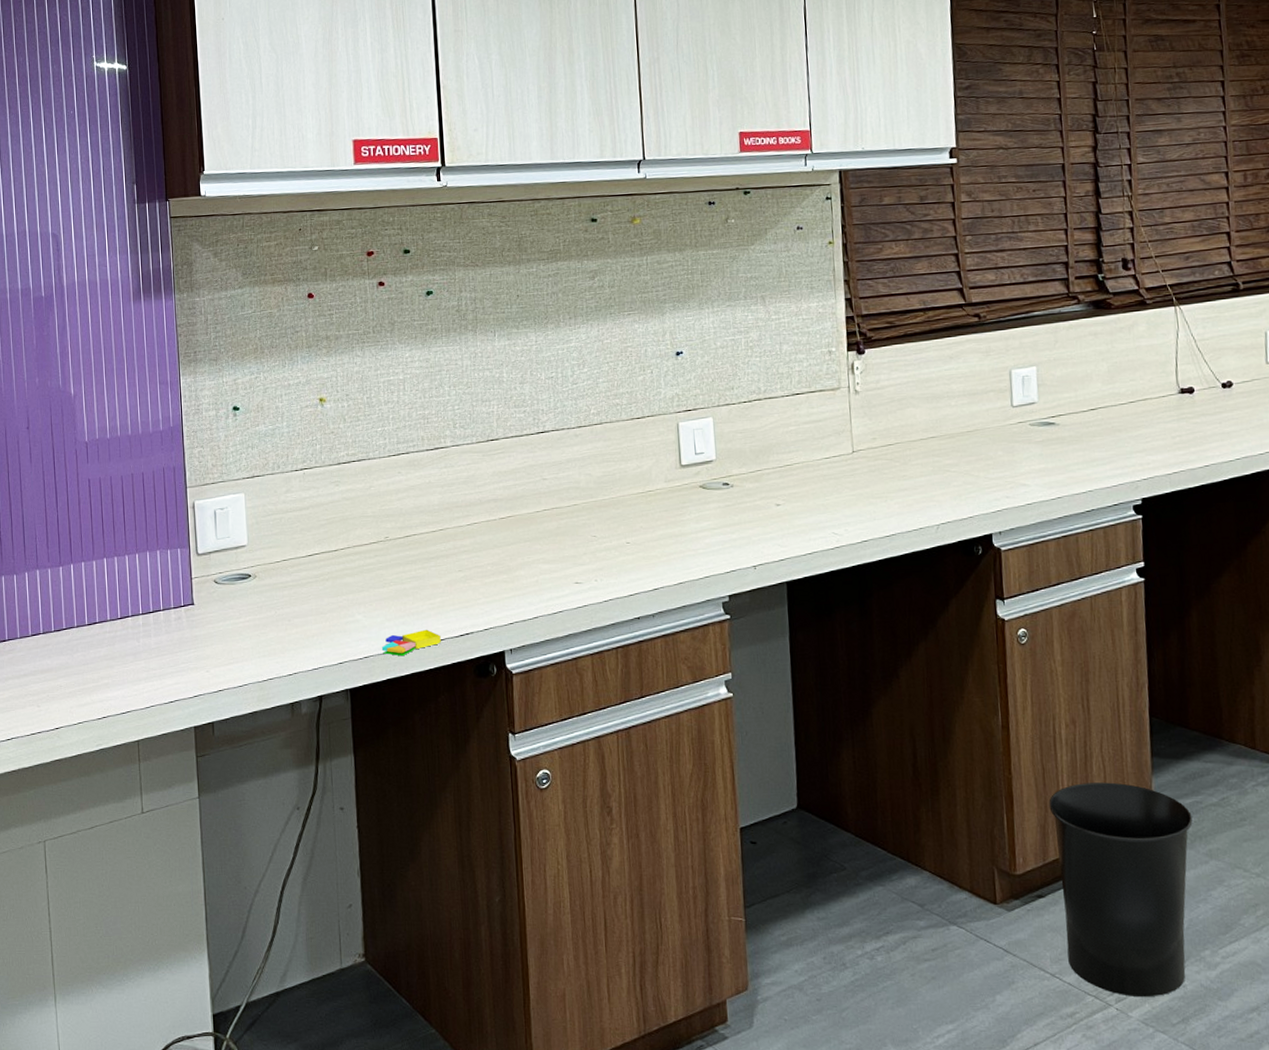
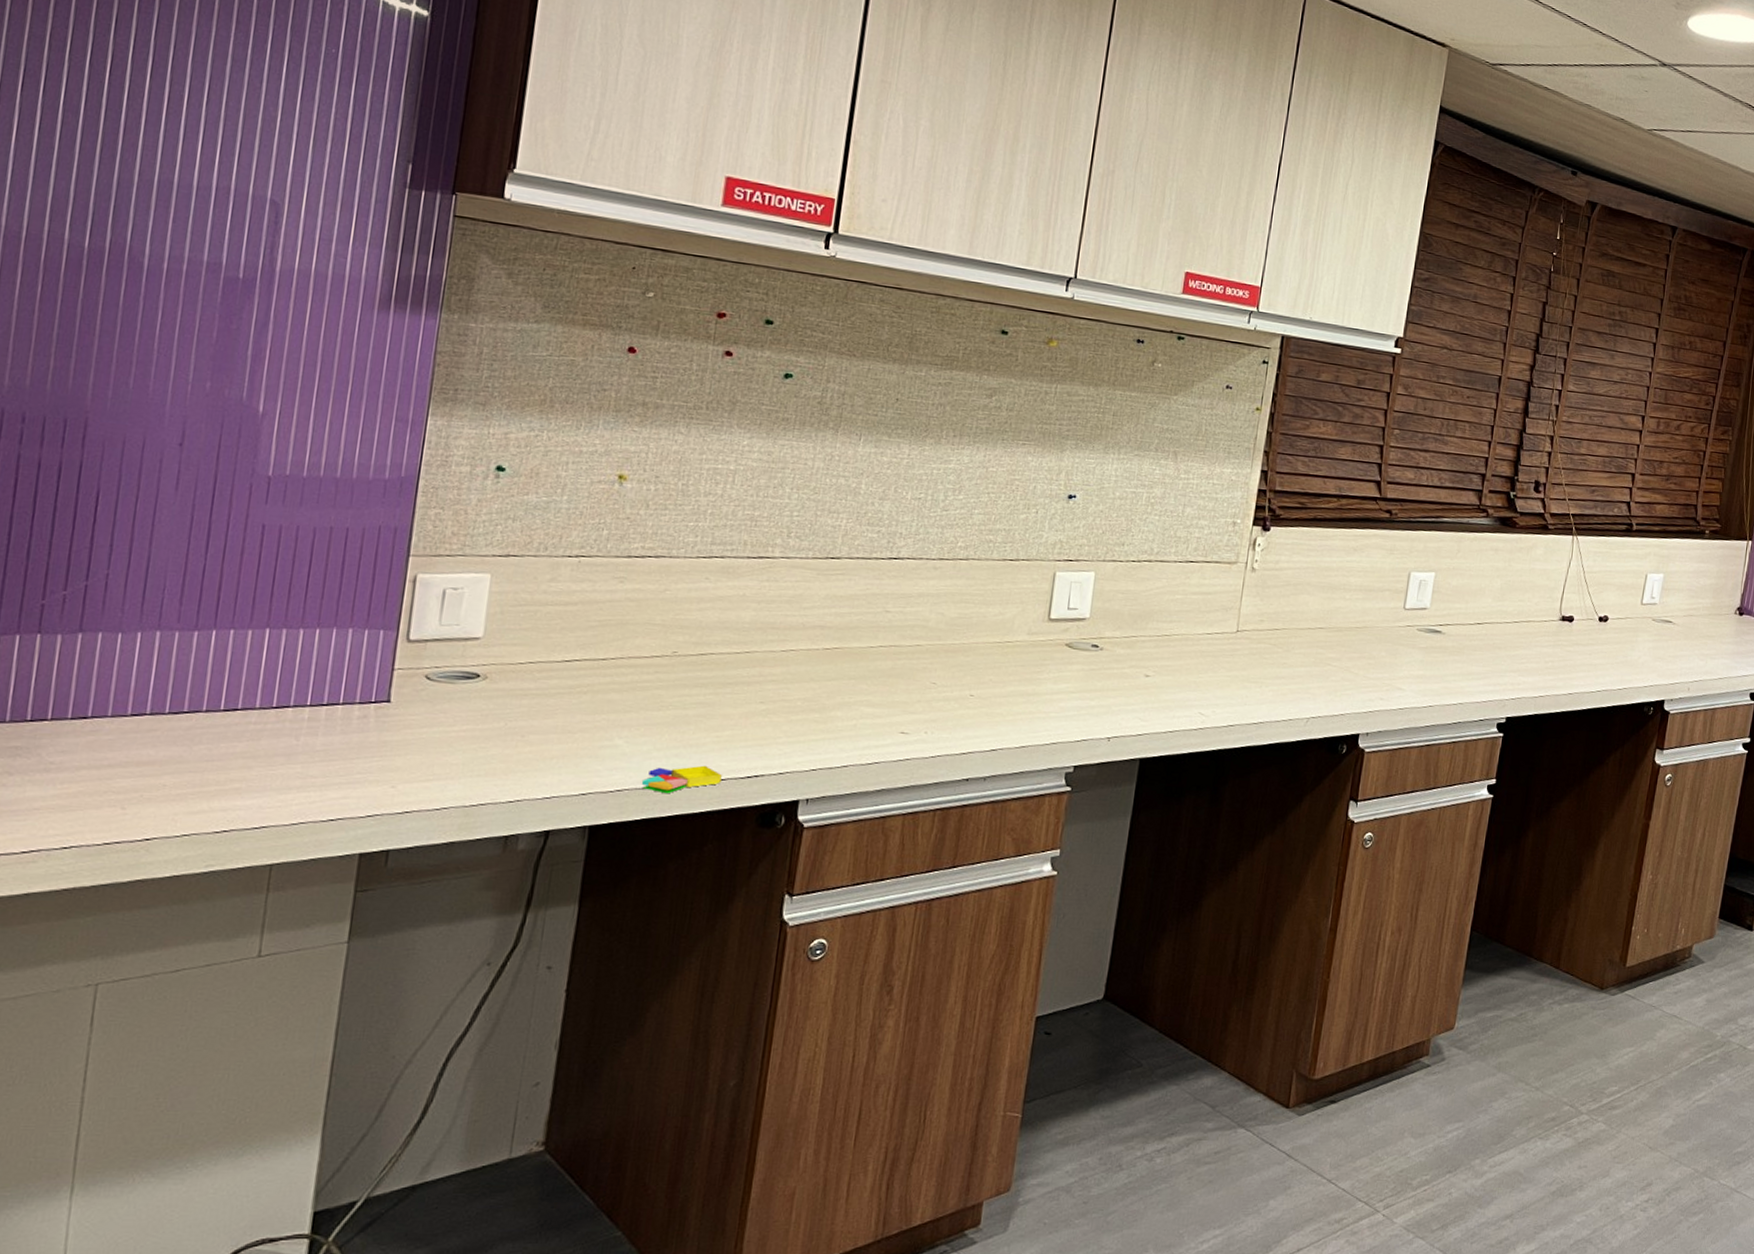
waste bin: present [1048,782,1193,998] -> none [1347,991,1490,1204]

